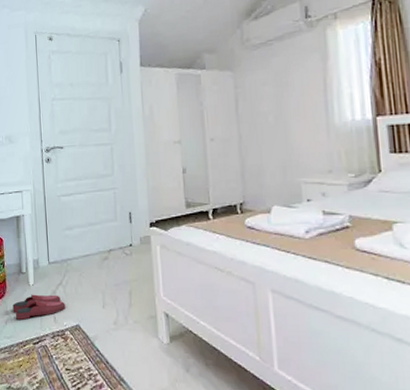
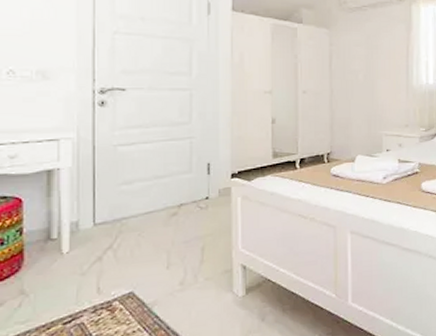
slippers: present [12,294,66,320] -> none [32,261,115,298]

